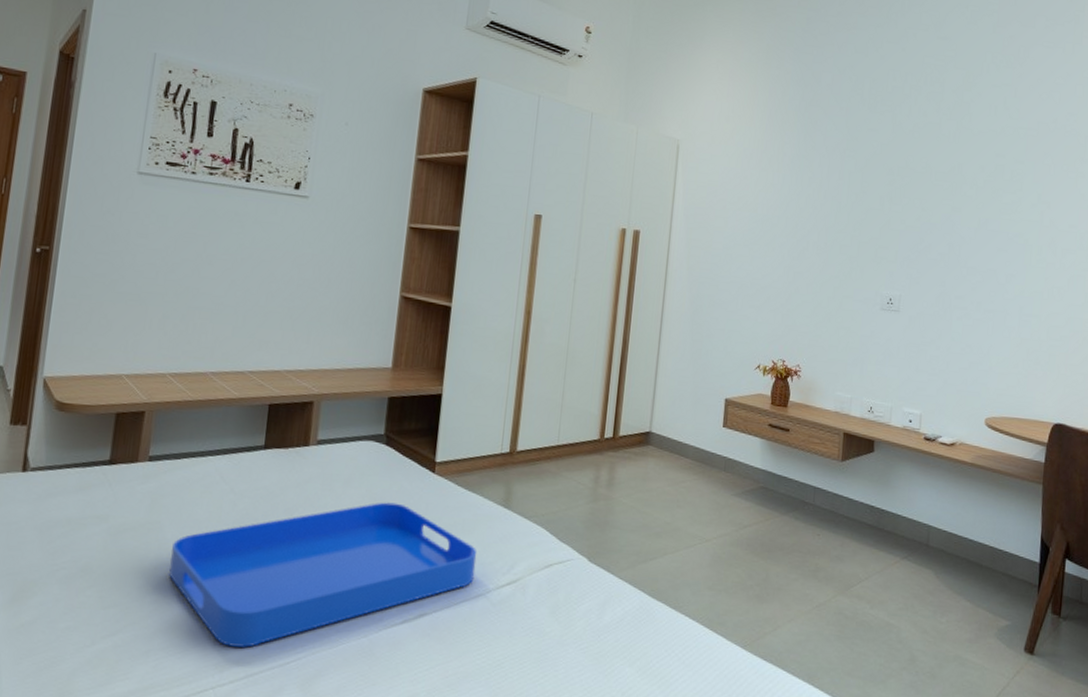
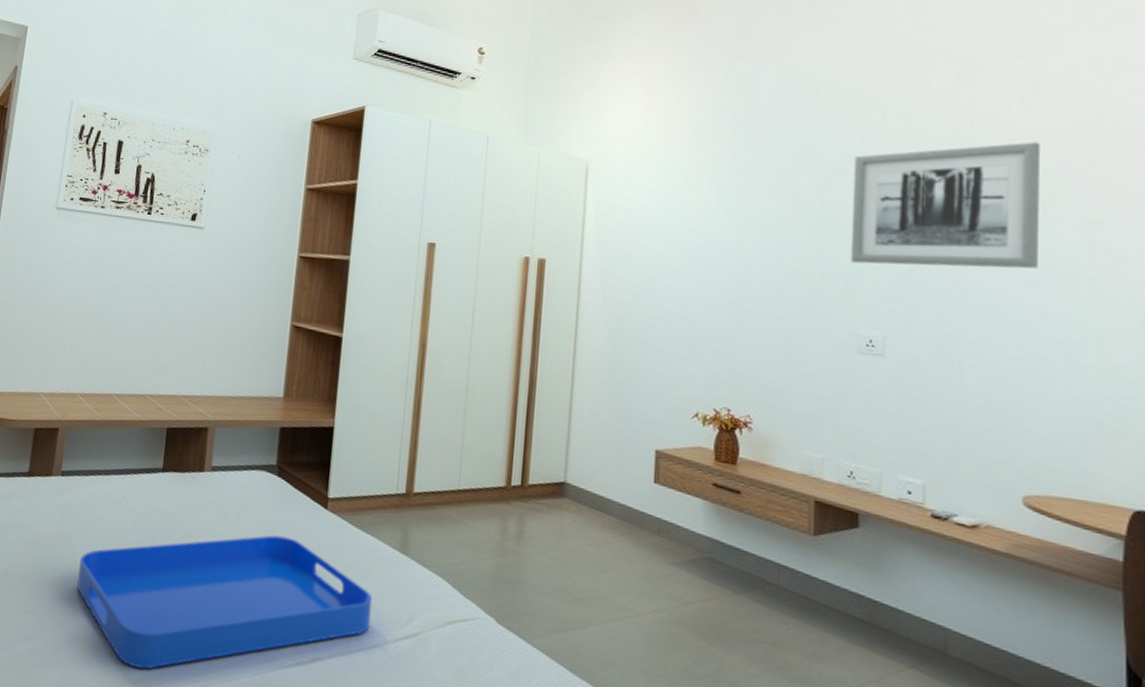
wall art: none [879,137,1014,240] -> present [850,142,1040,269]

